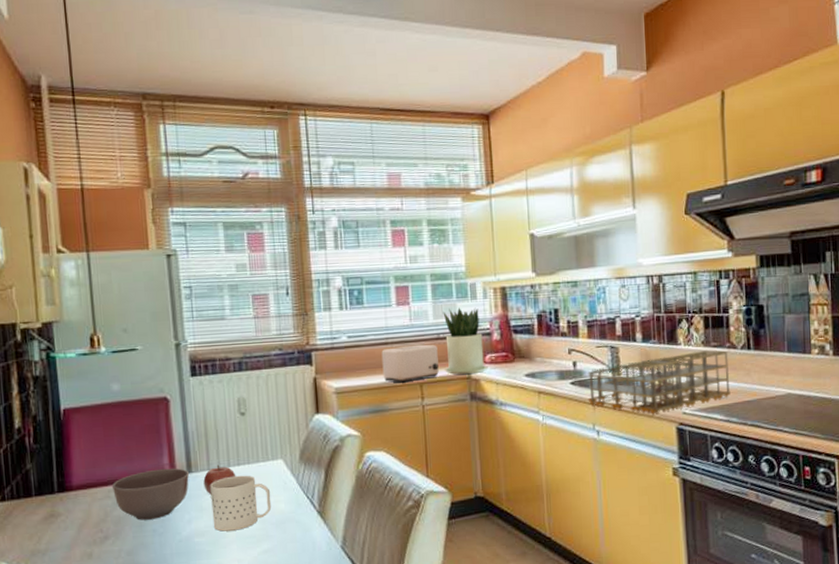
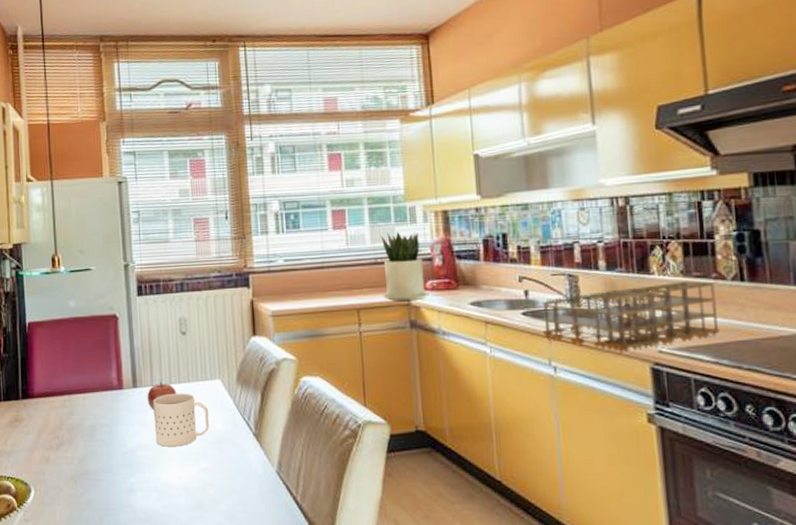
bowl: present [111,468,190,520] -> none [67,382,135,430]
toaster: present [381,344,439,383] -> none [317,269,377,308]

